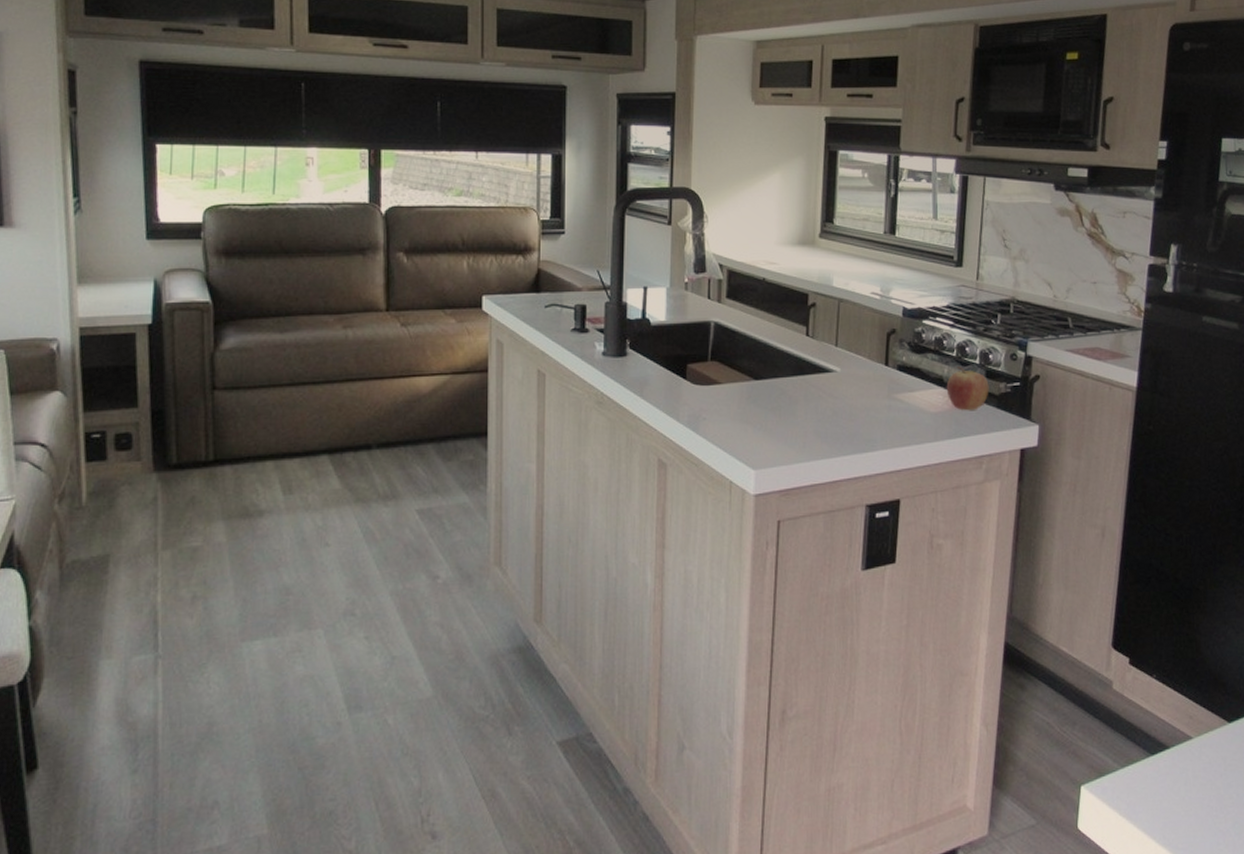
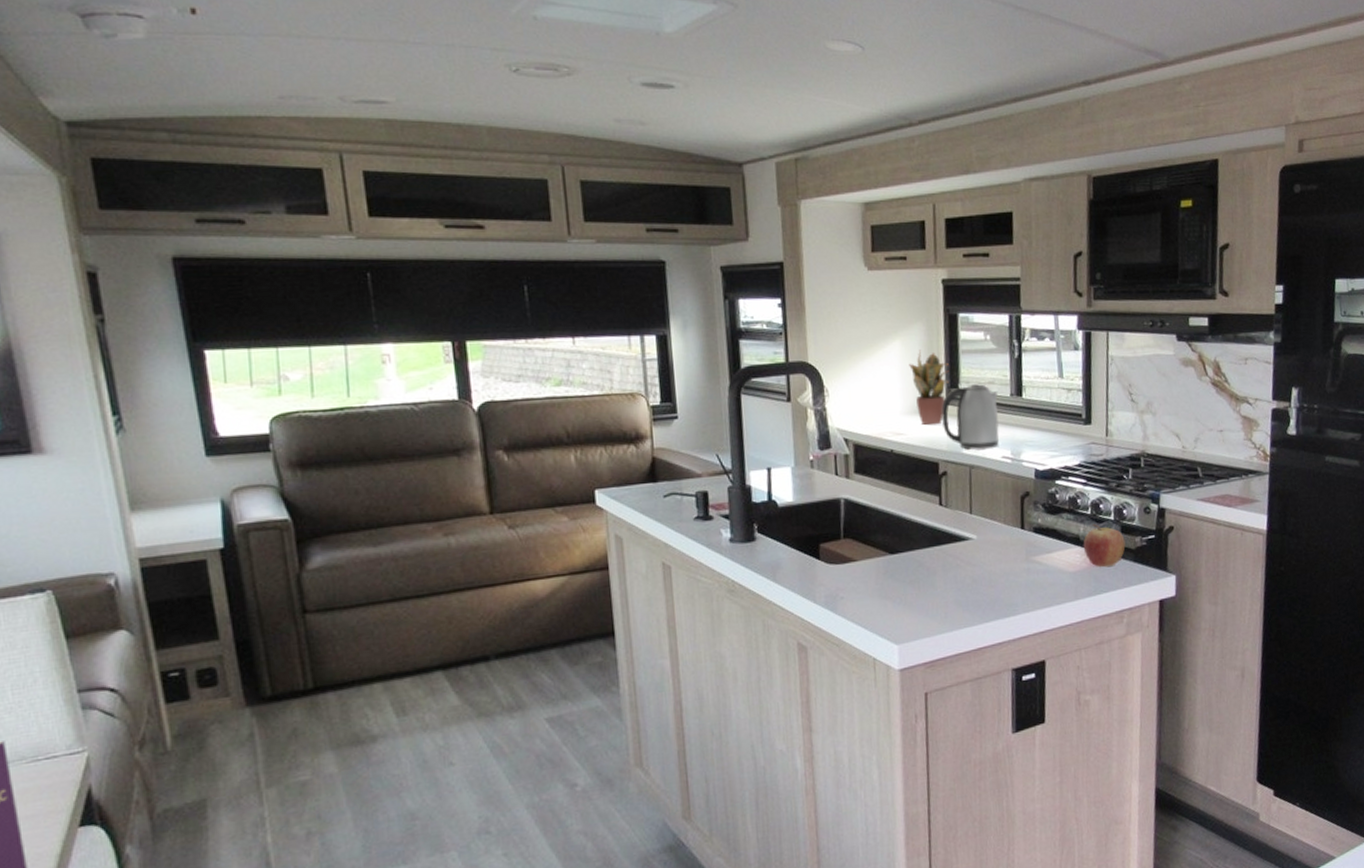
potted plant: none [787,183,825,257] -> present [909,349,949,426]
kettle: none [815,220,872,283] -> present [941,384,1000,450]

